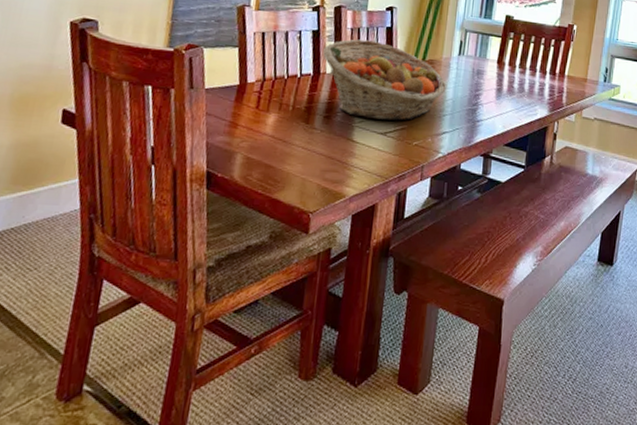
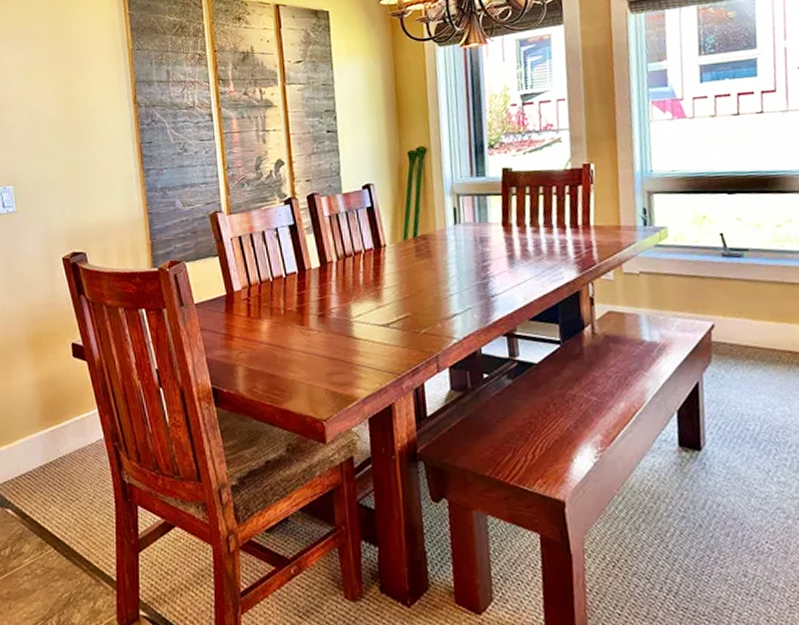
fruit basket: present [323,39,446,121] -> none [304,225,447,311]

